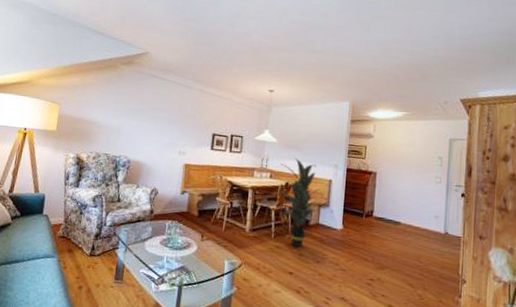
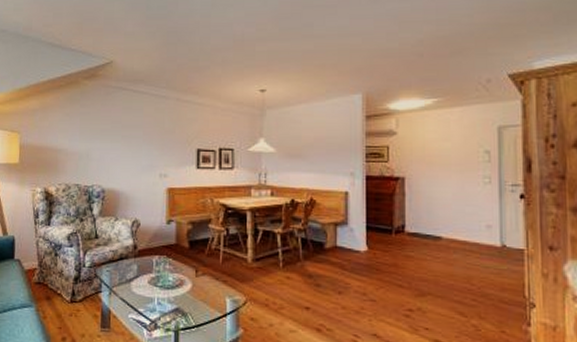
indoor plant: present [275,159,325,248] -> none [279,170,343,277]

